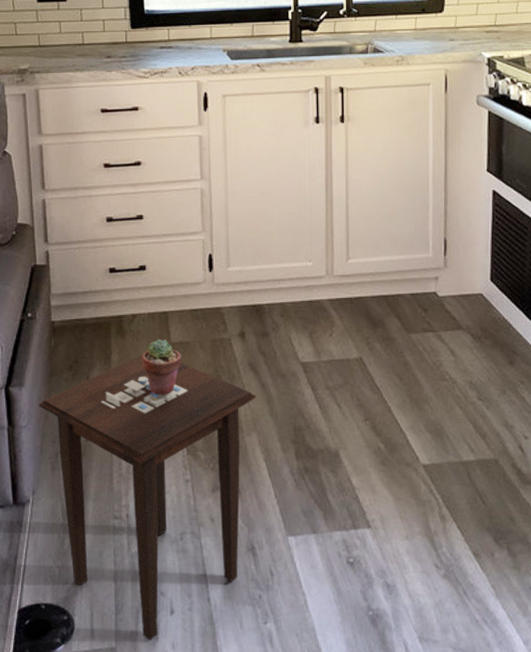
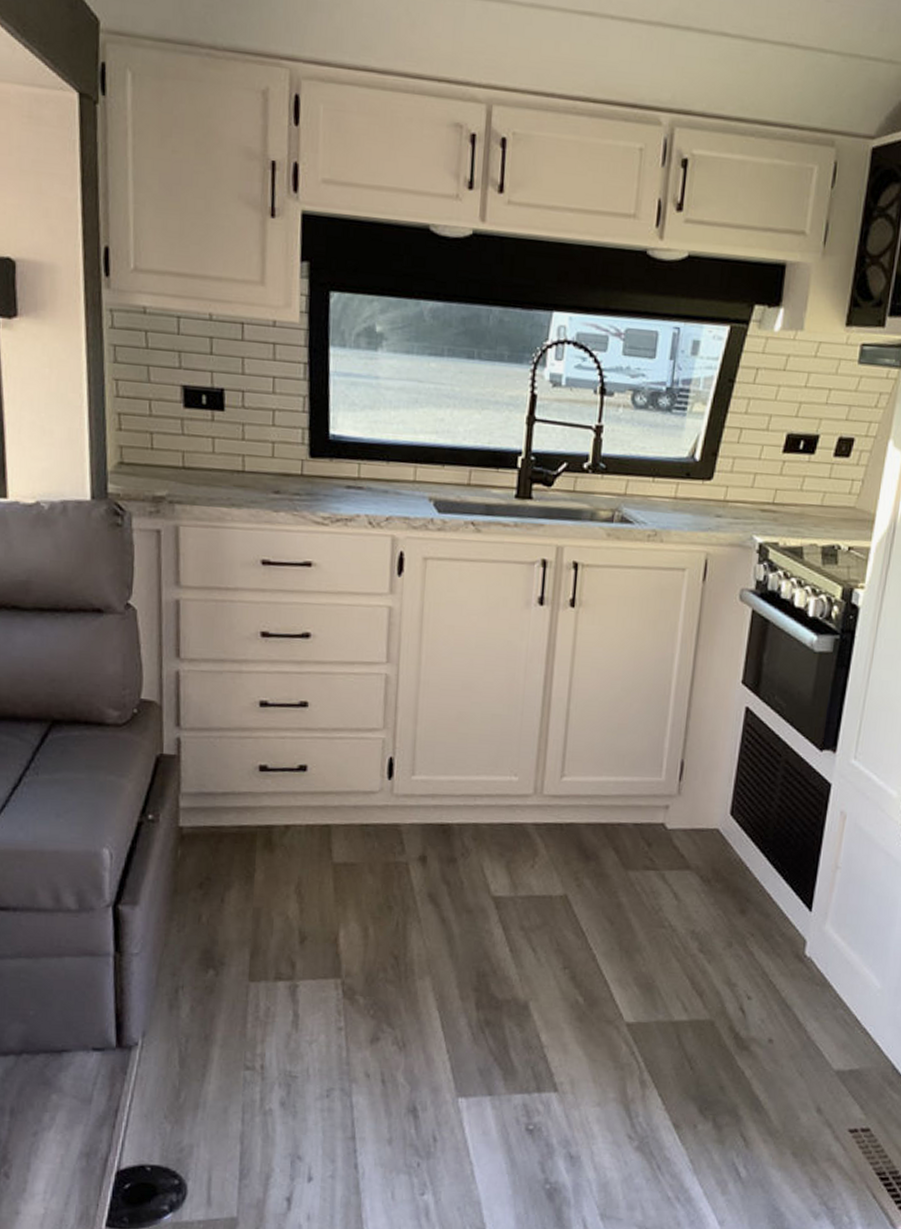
side table: present [39,353,256,641] -> none [157,874,434,1211]
potted succulent: present [142,338,182,395] -> none [293,857,345,926]

